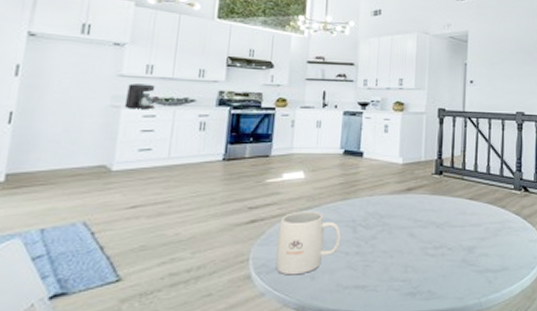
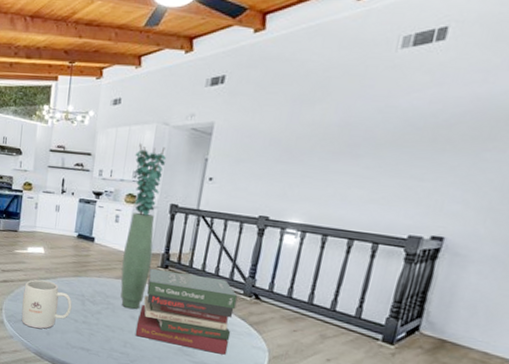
vase: none [395,52,430,226] -> present [120,143,167,309]
books: none [415,176,510,257] -> present [135,268,238,355]

